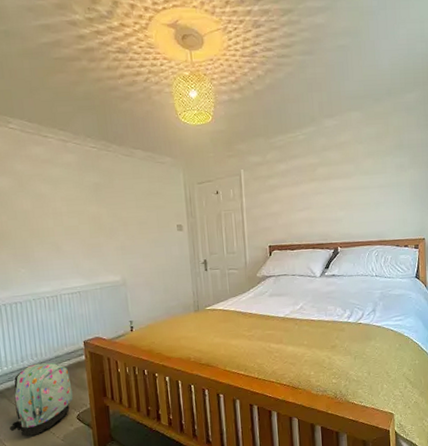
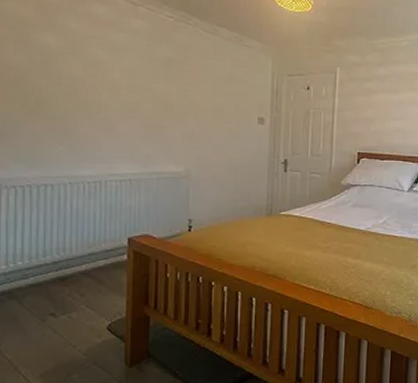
backpack: present [10,363,73,437] -> none [15,260,106,349]

